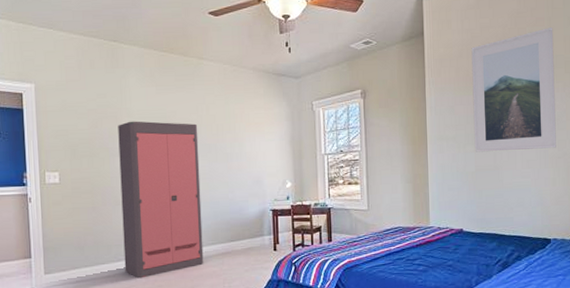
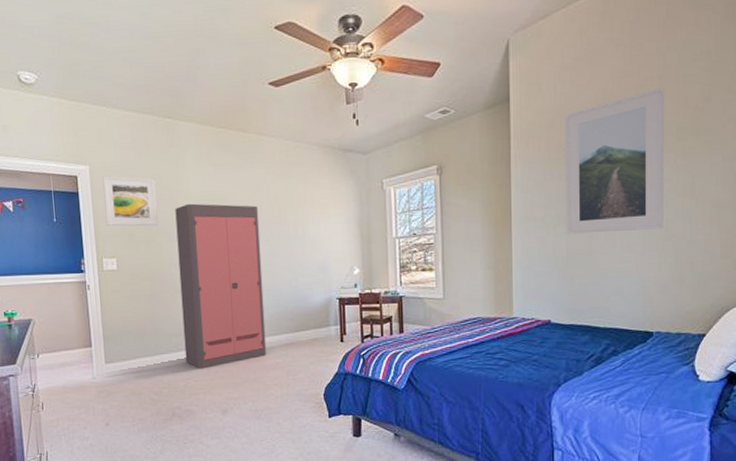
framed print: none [47,94,101,142] -> present [102,176,158,227]

